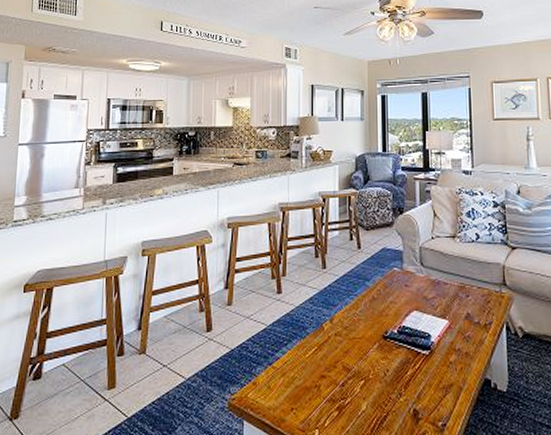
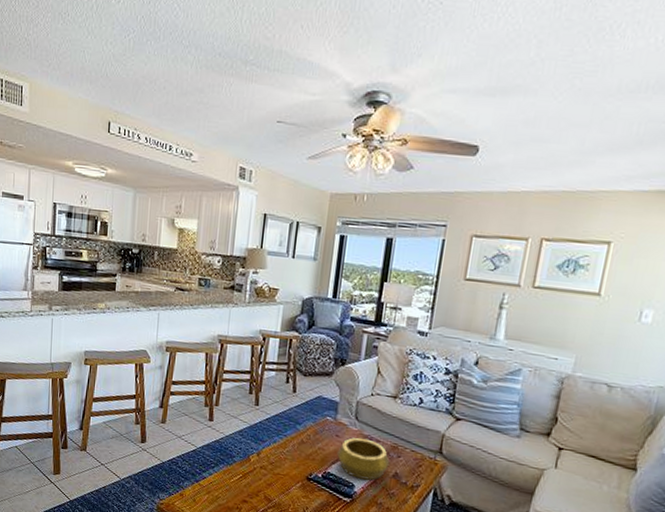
decorative bowl: none [409,283,460,327] -> present [337,437,390,480]

